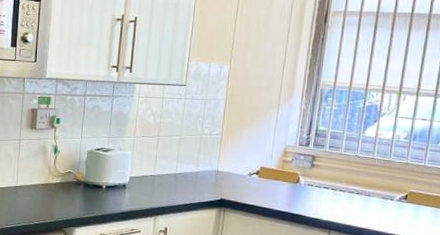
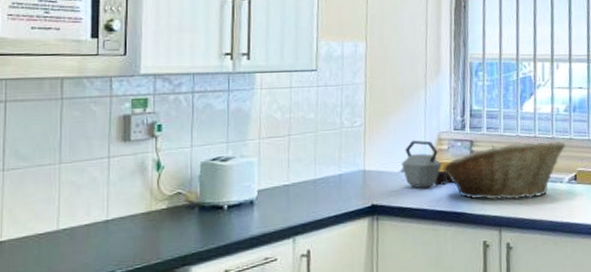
kettle: none [249,150,293,191] -> present [401,140,454,189]
fruit basket: none [285,162,402,210] -> present [443,141,566,200]

